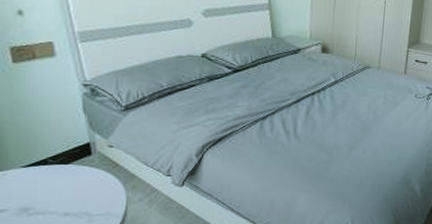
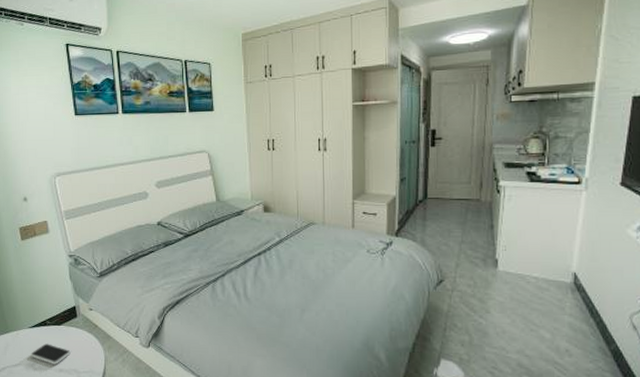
smartphone: none [23,185,81,208] -> present [30,343,71,365]

